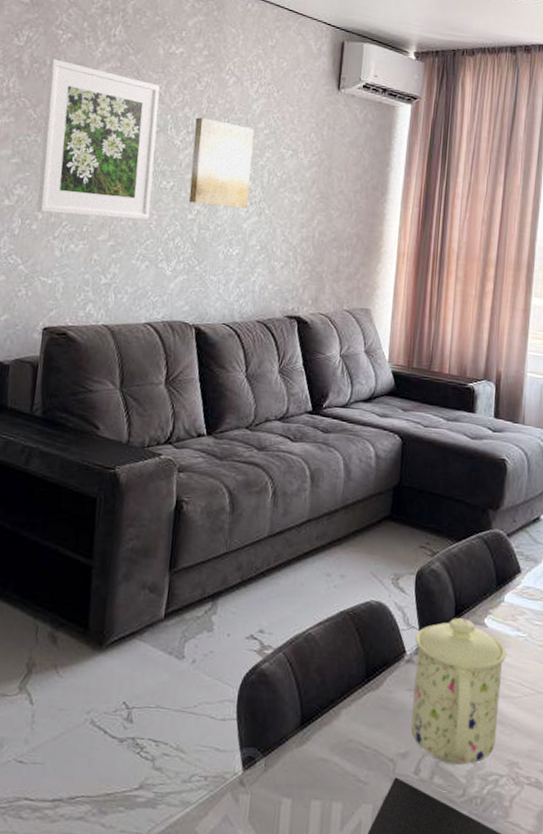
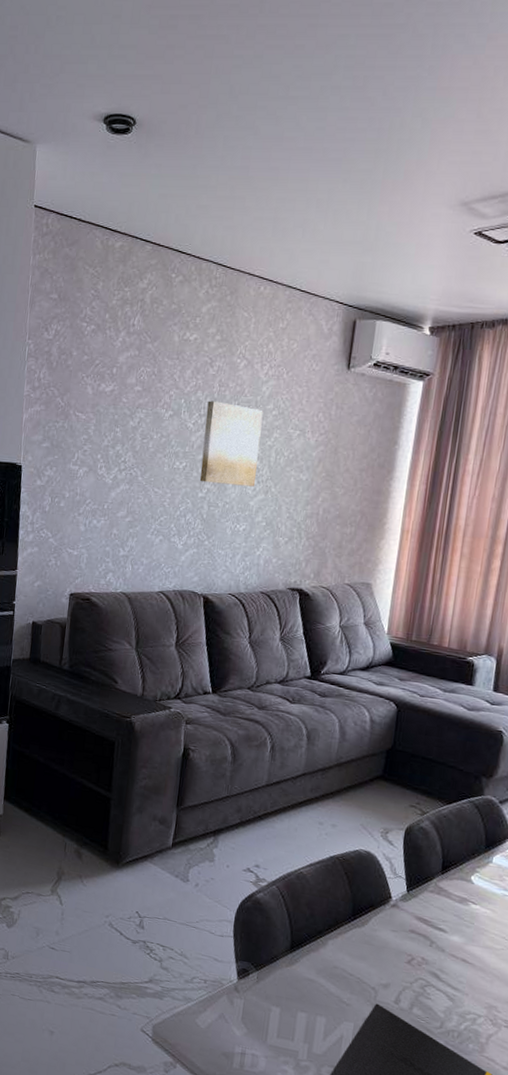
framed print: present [37,58,160,221] -> none [64,350,175,499]
mug: present [411,618,507,765] -> none [393,872,492,1002]

